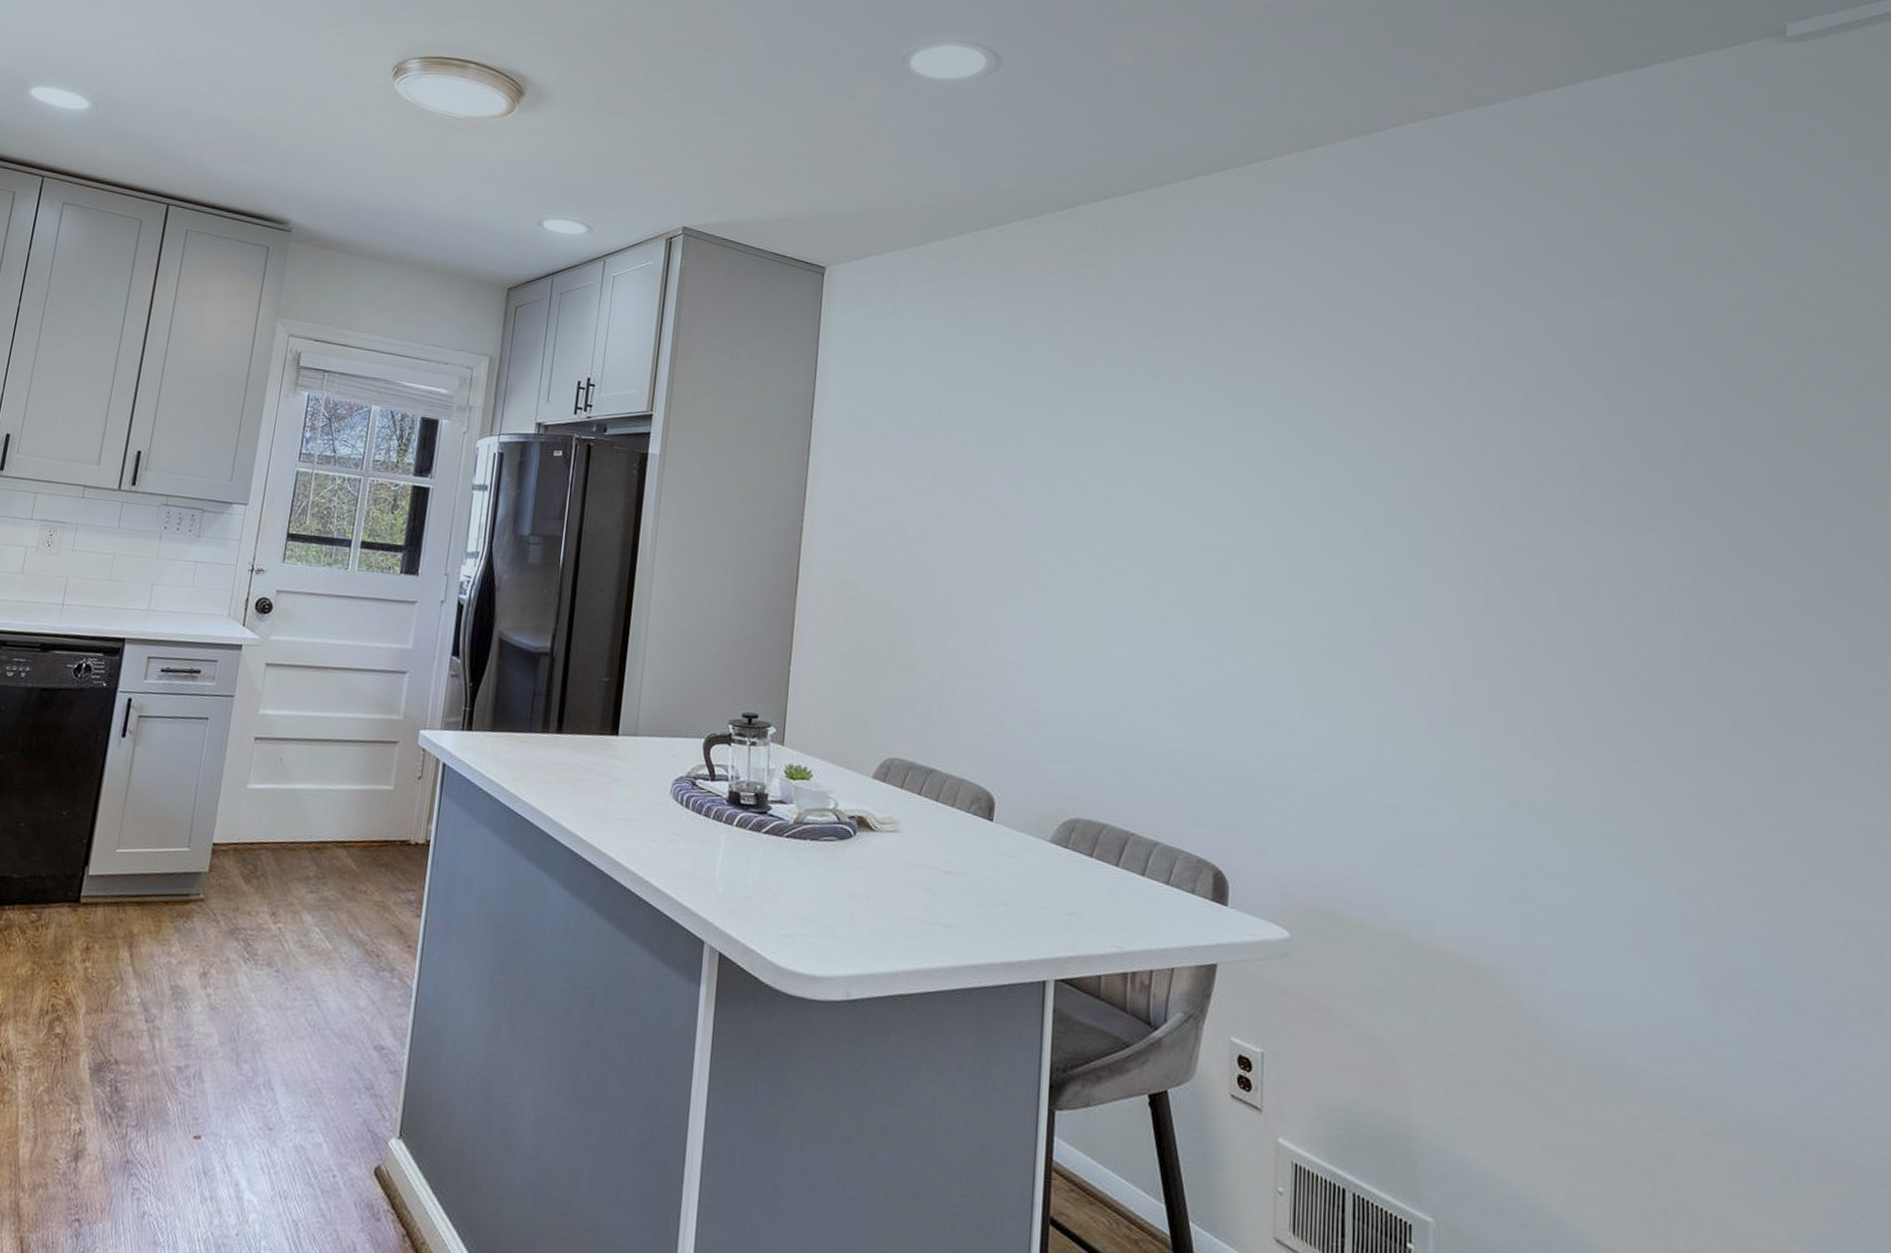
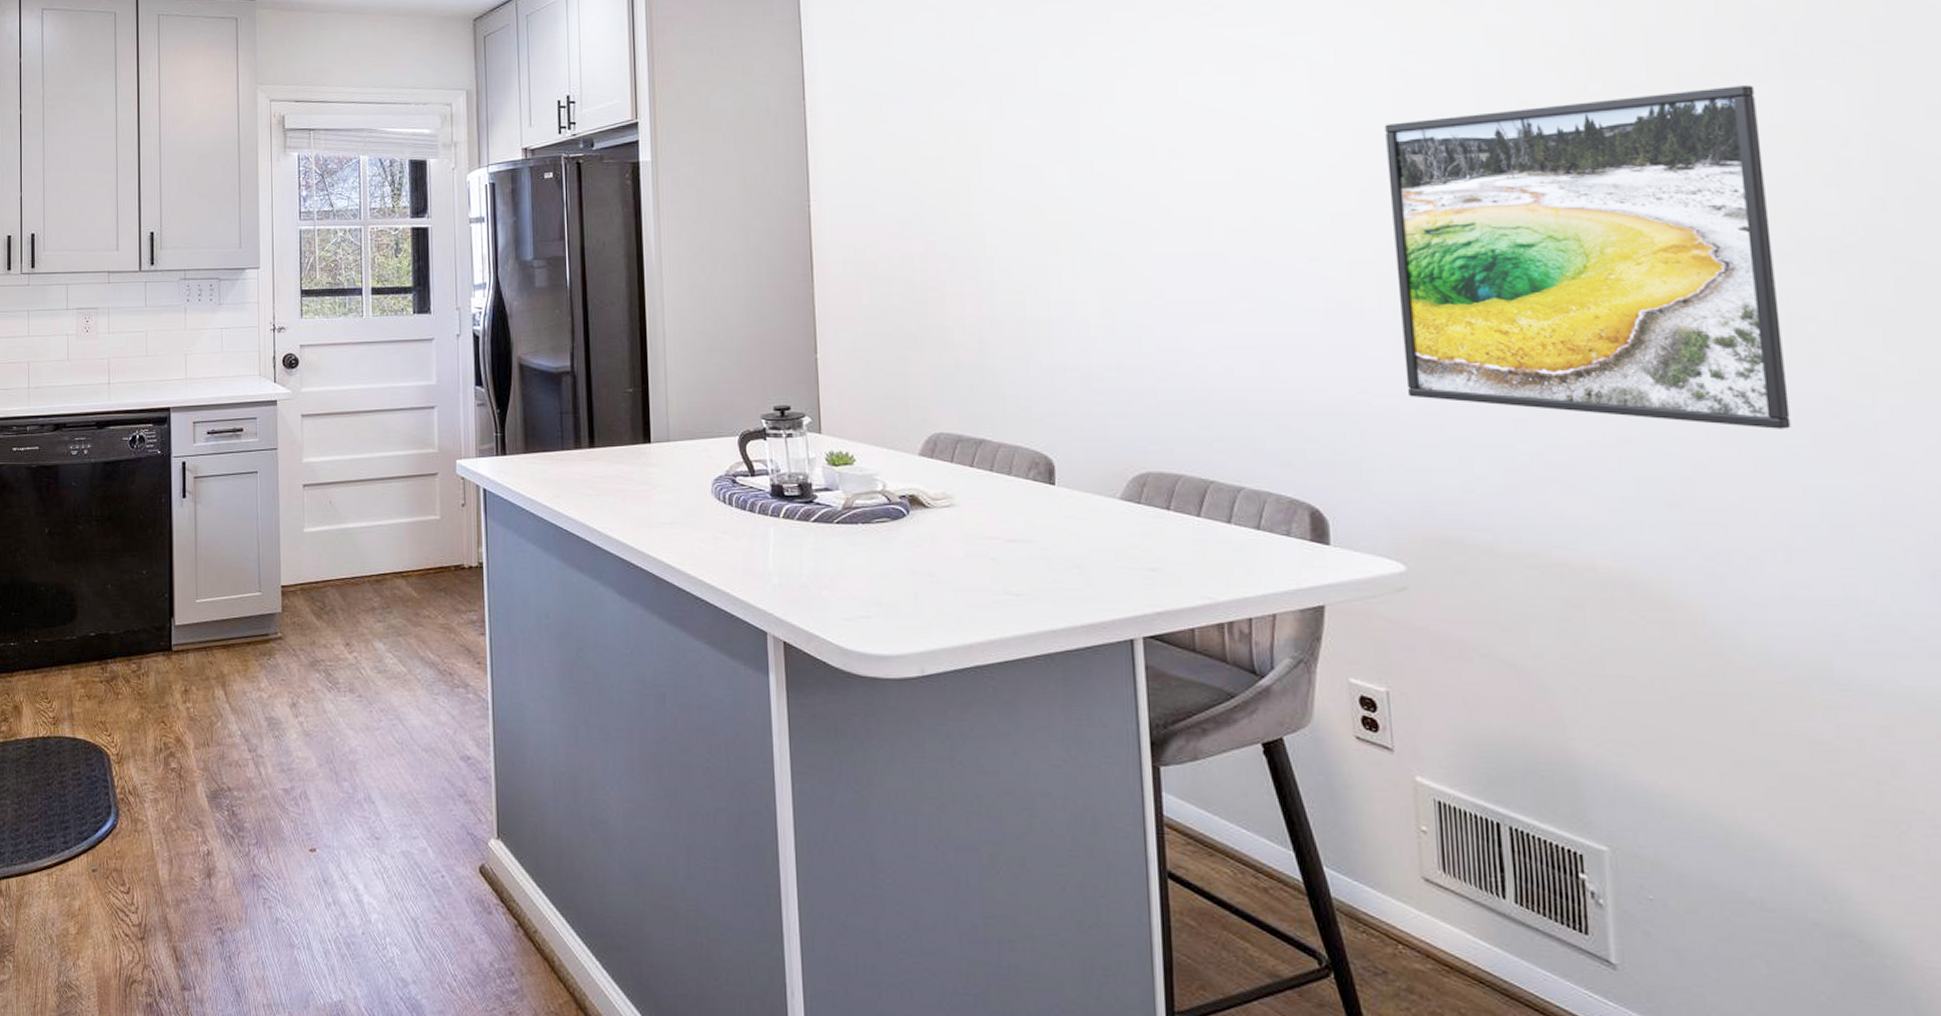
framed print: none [1307,519,1611,840] -> present [1385,85,1791,429]

